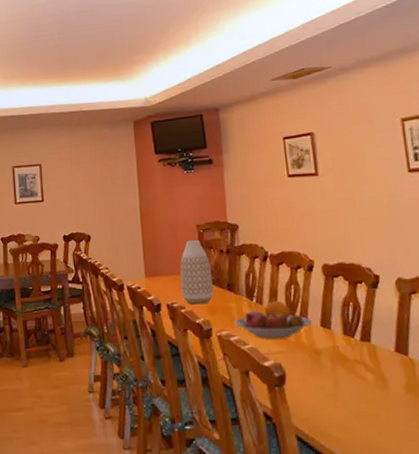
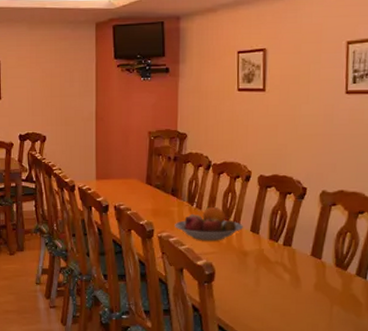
vase: present [179,239,214,305] -> none [129,146,159,207]

